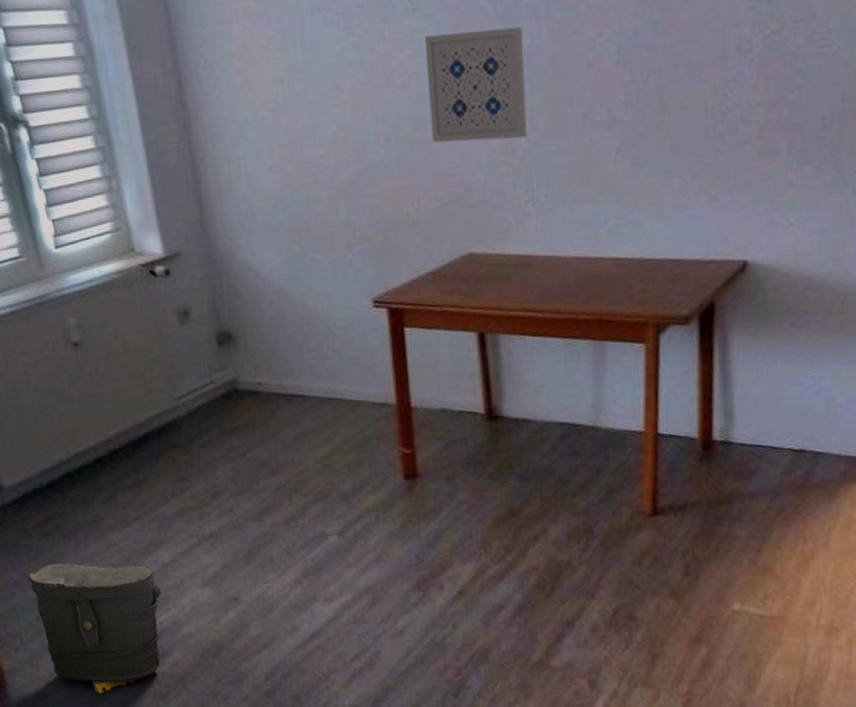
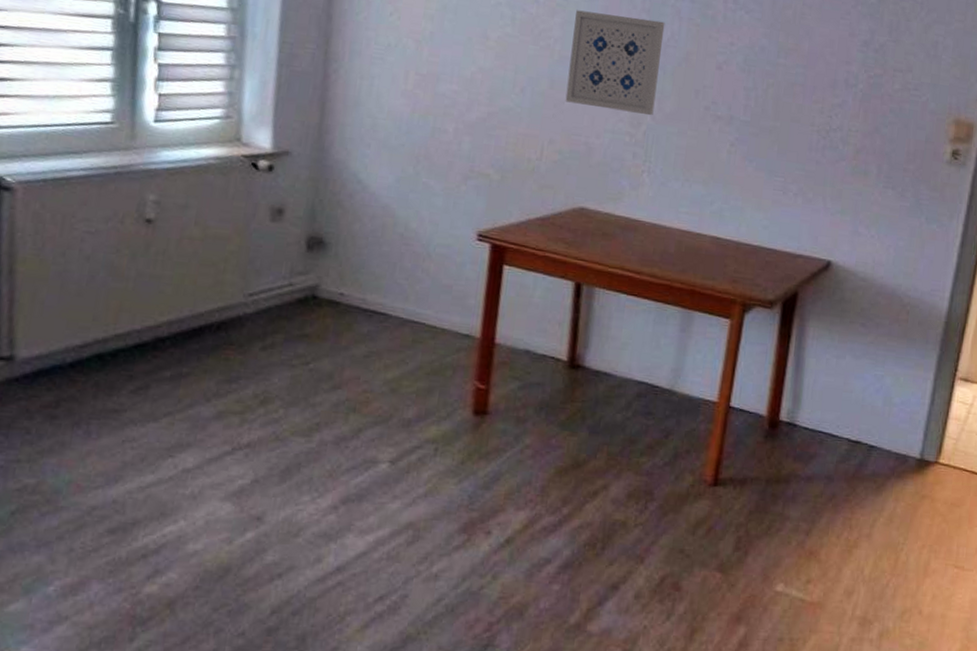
bag: present [27,563,161,694] -> none [13,451,174,611]

